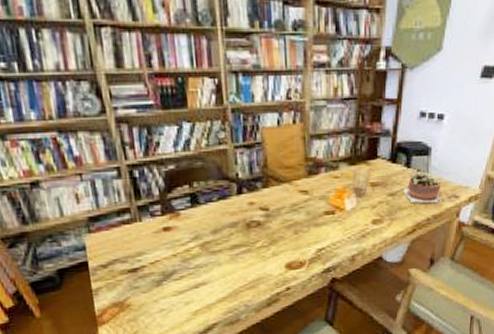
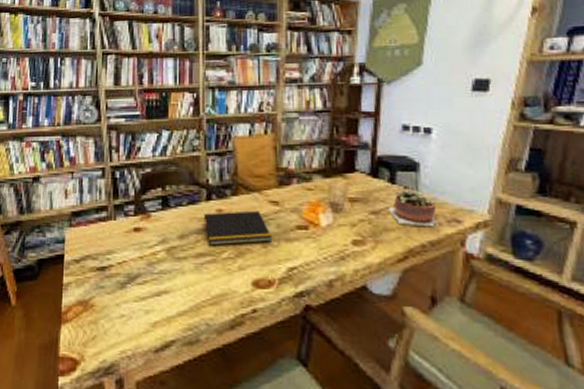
notepad: none [235,200,302,237] -> present [203,210,271,246]

